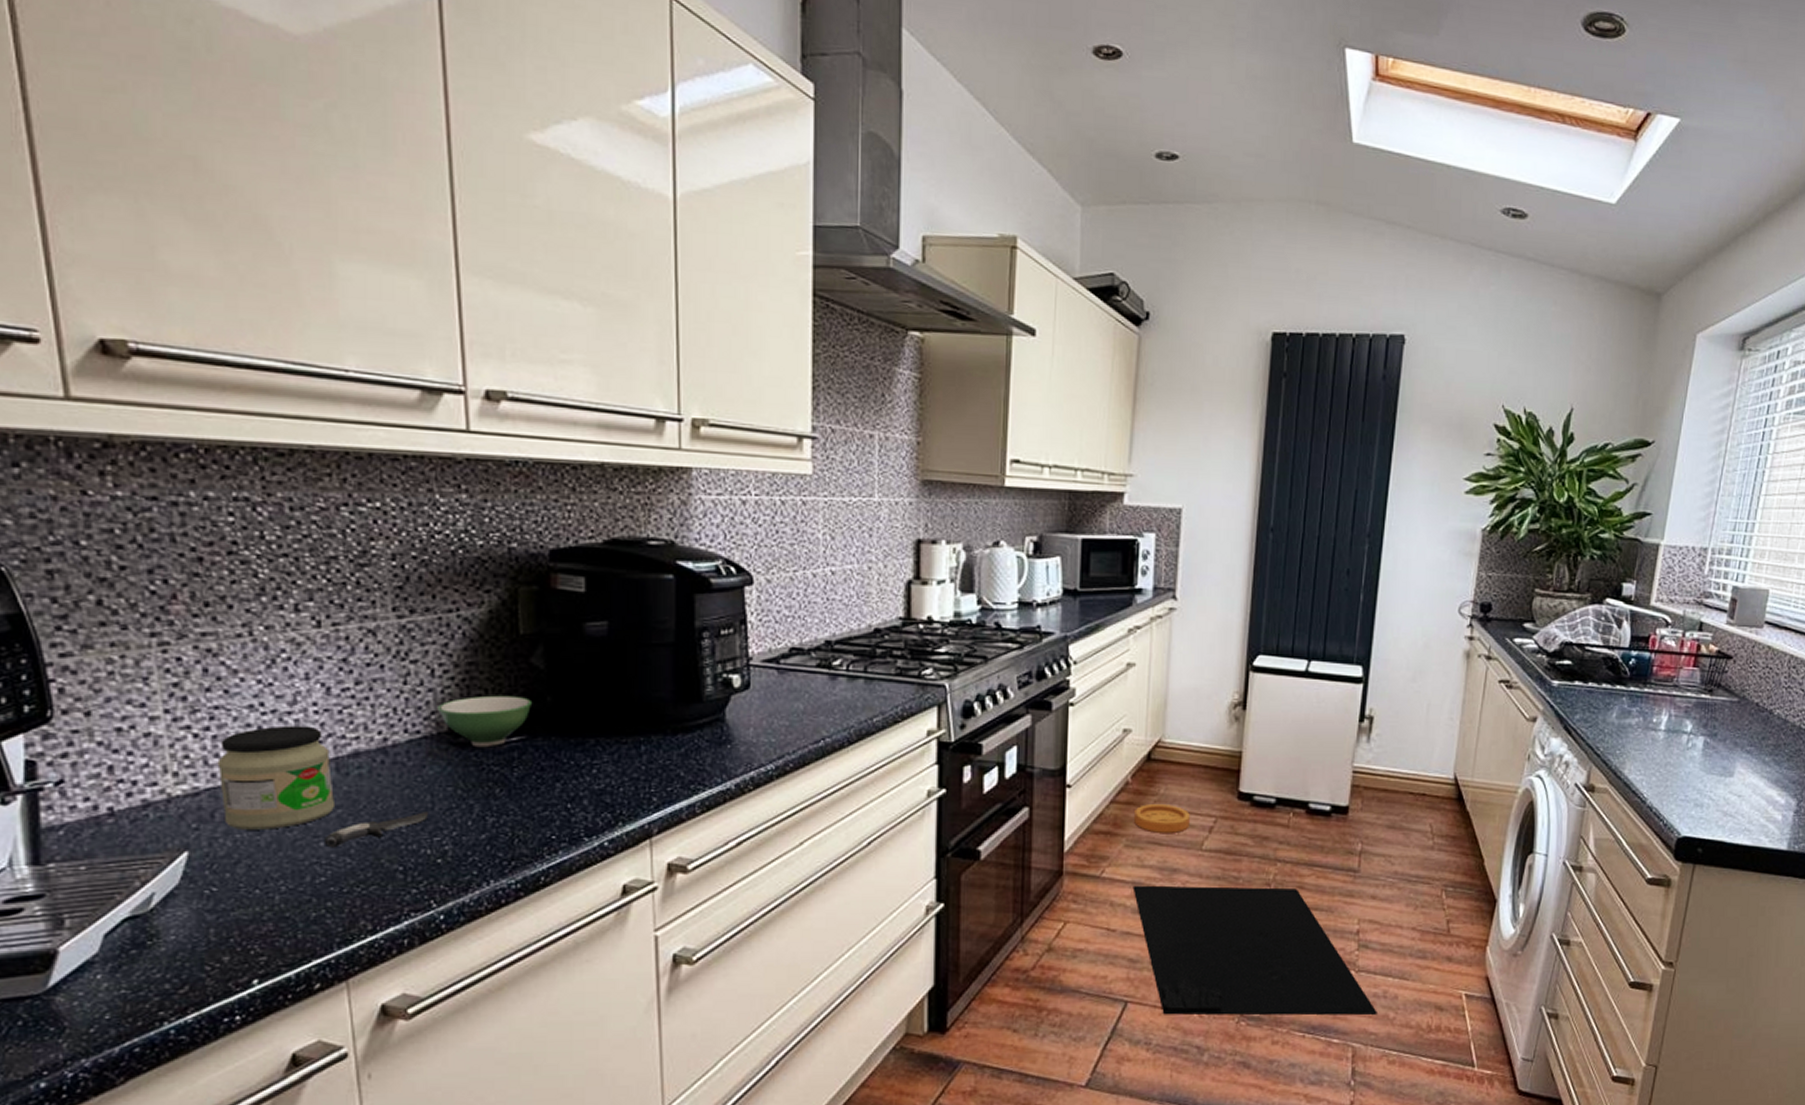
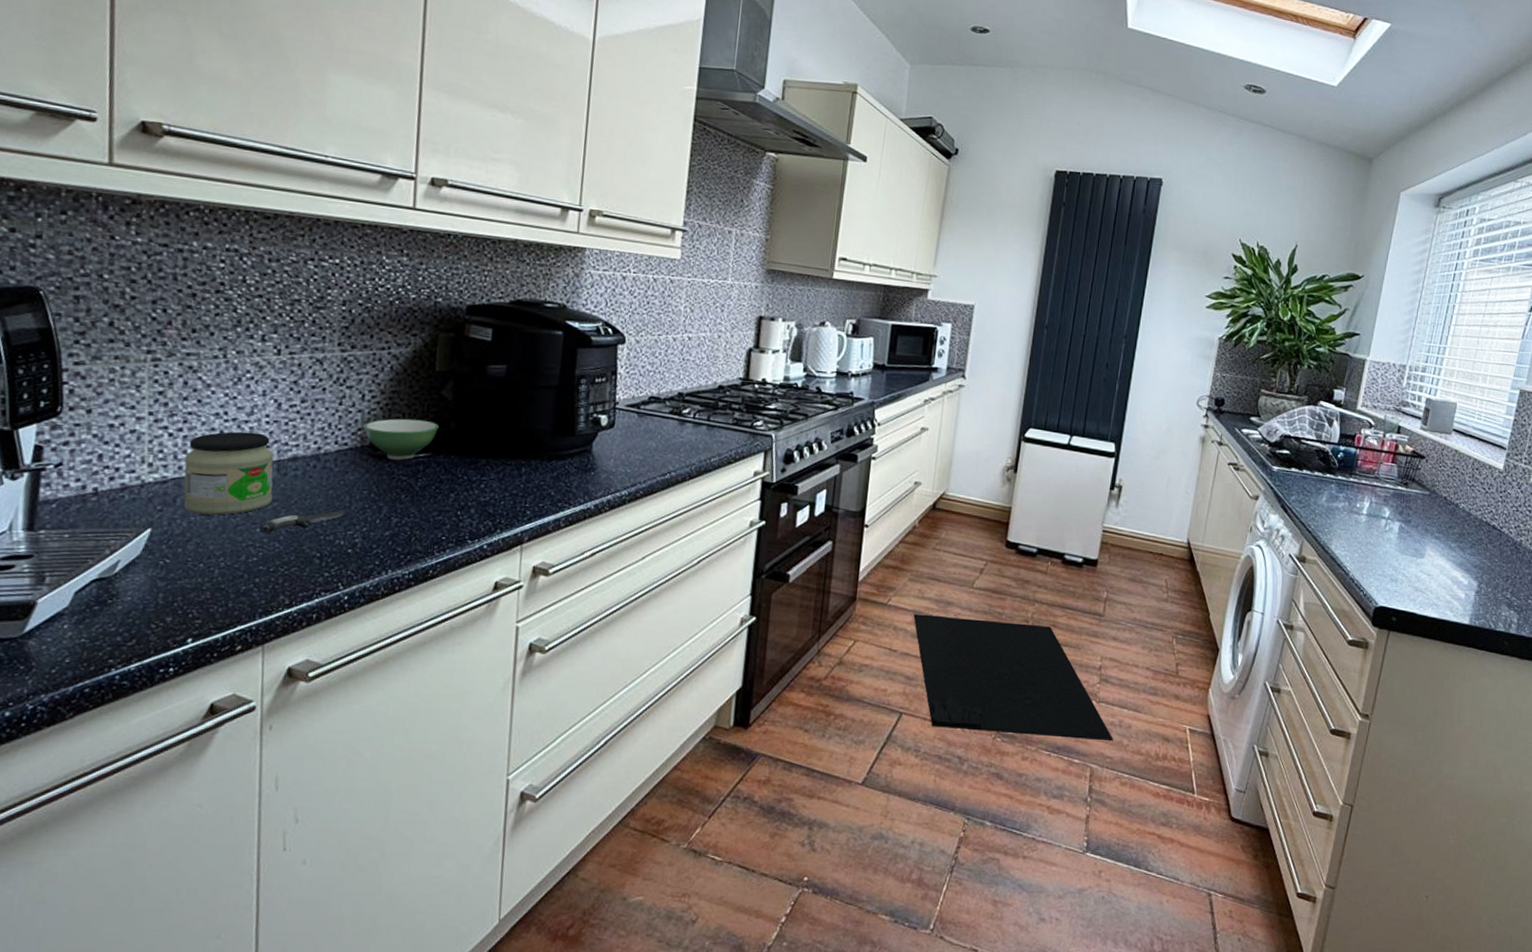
pet bowl: present [1134,804,1190,833] -> none [918,546,965,572]

